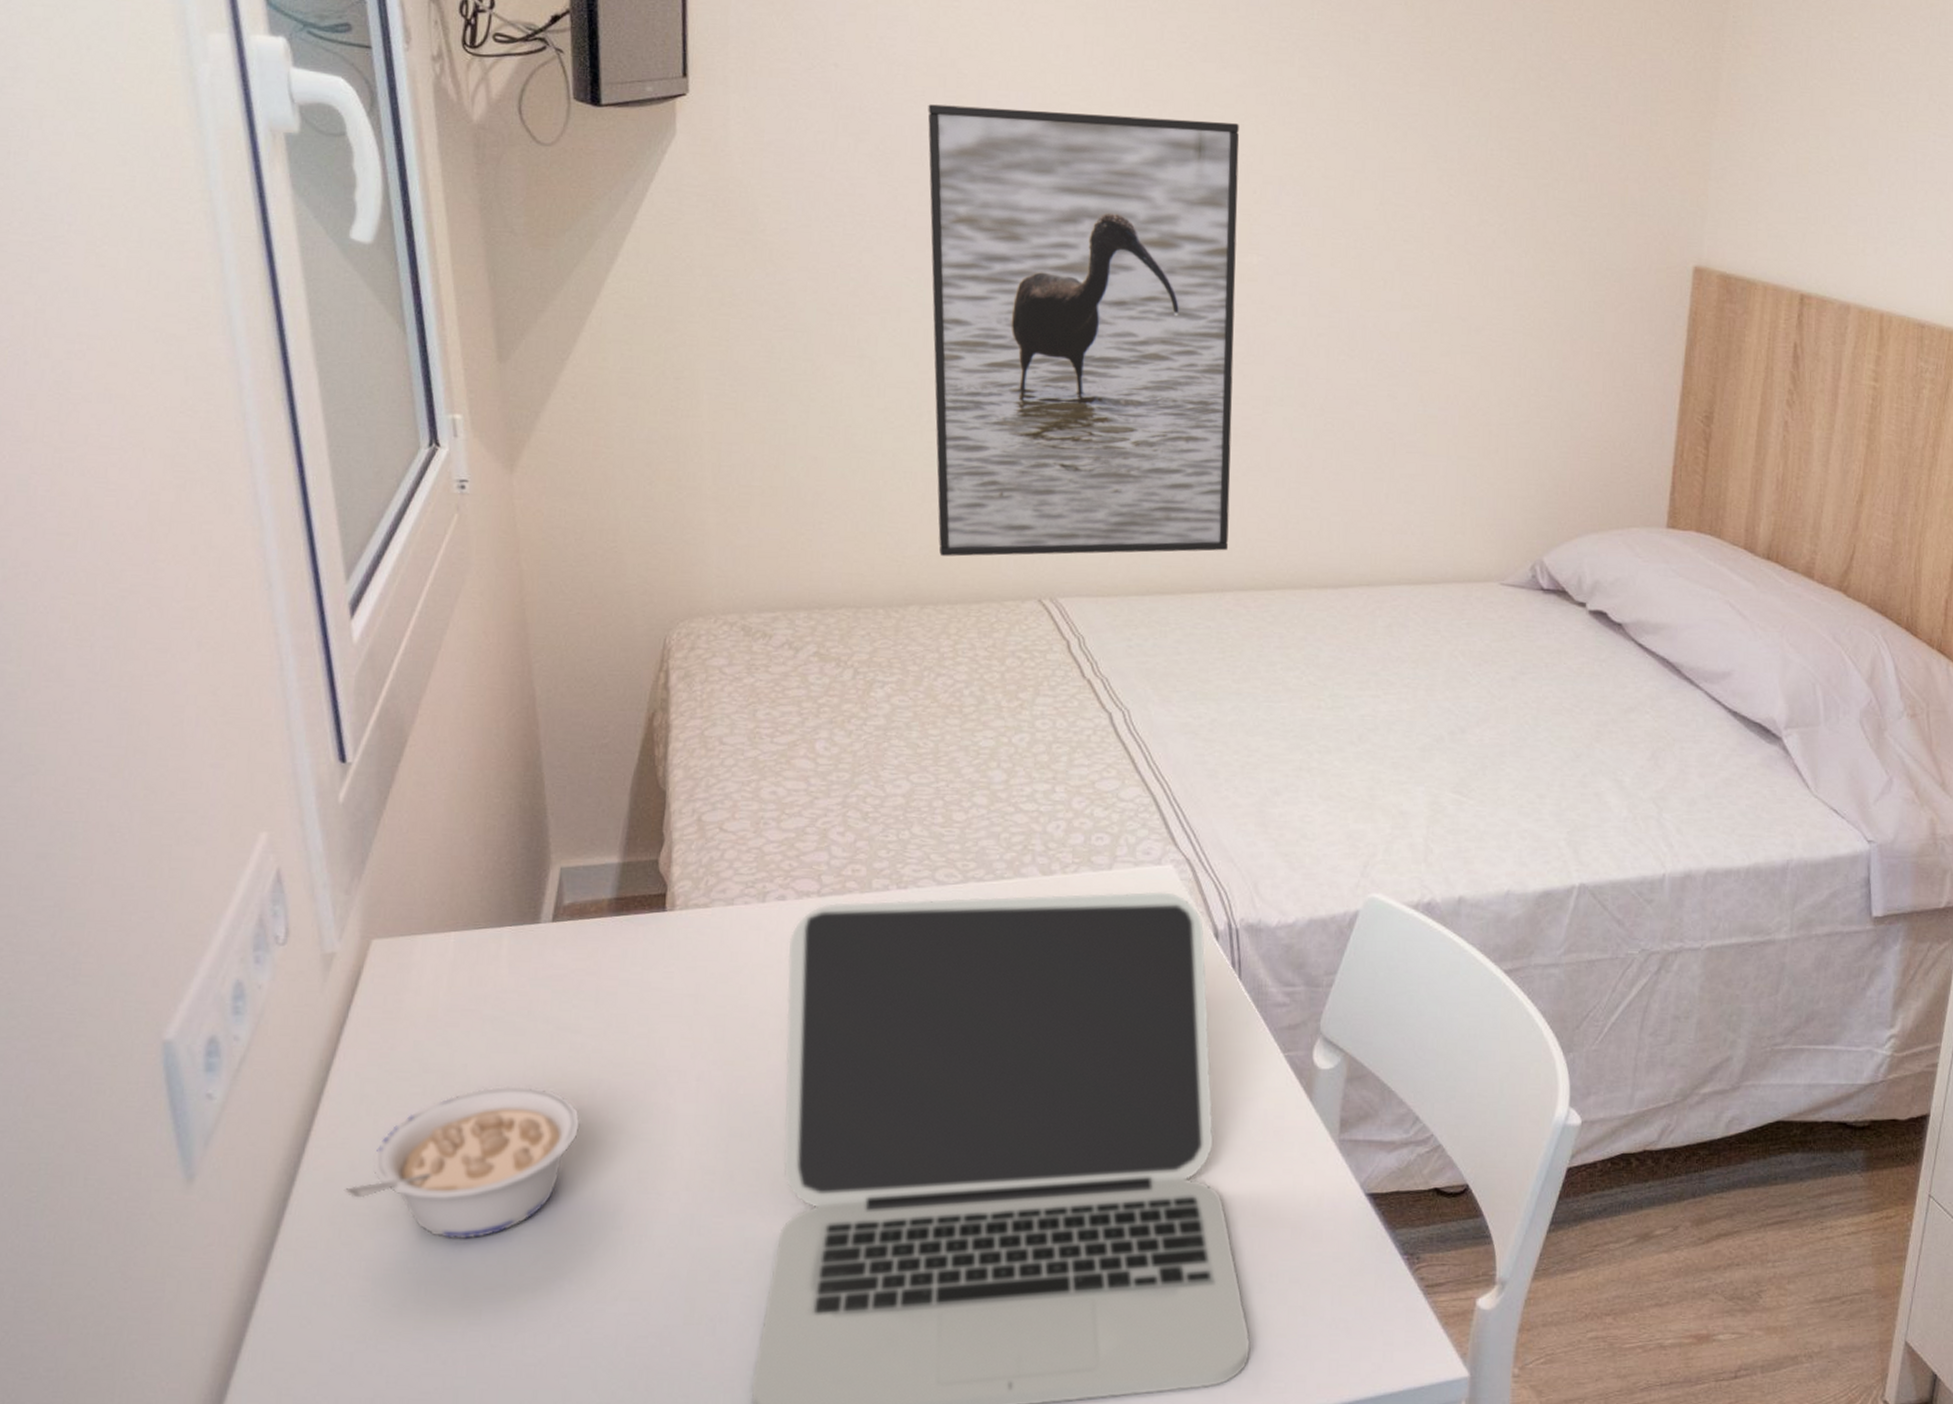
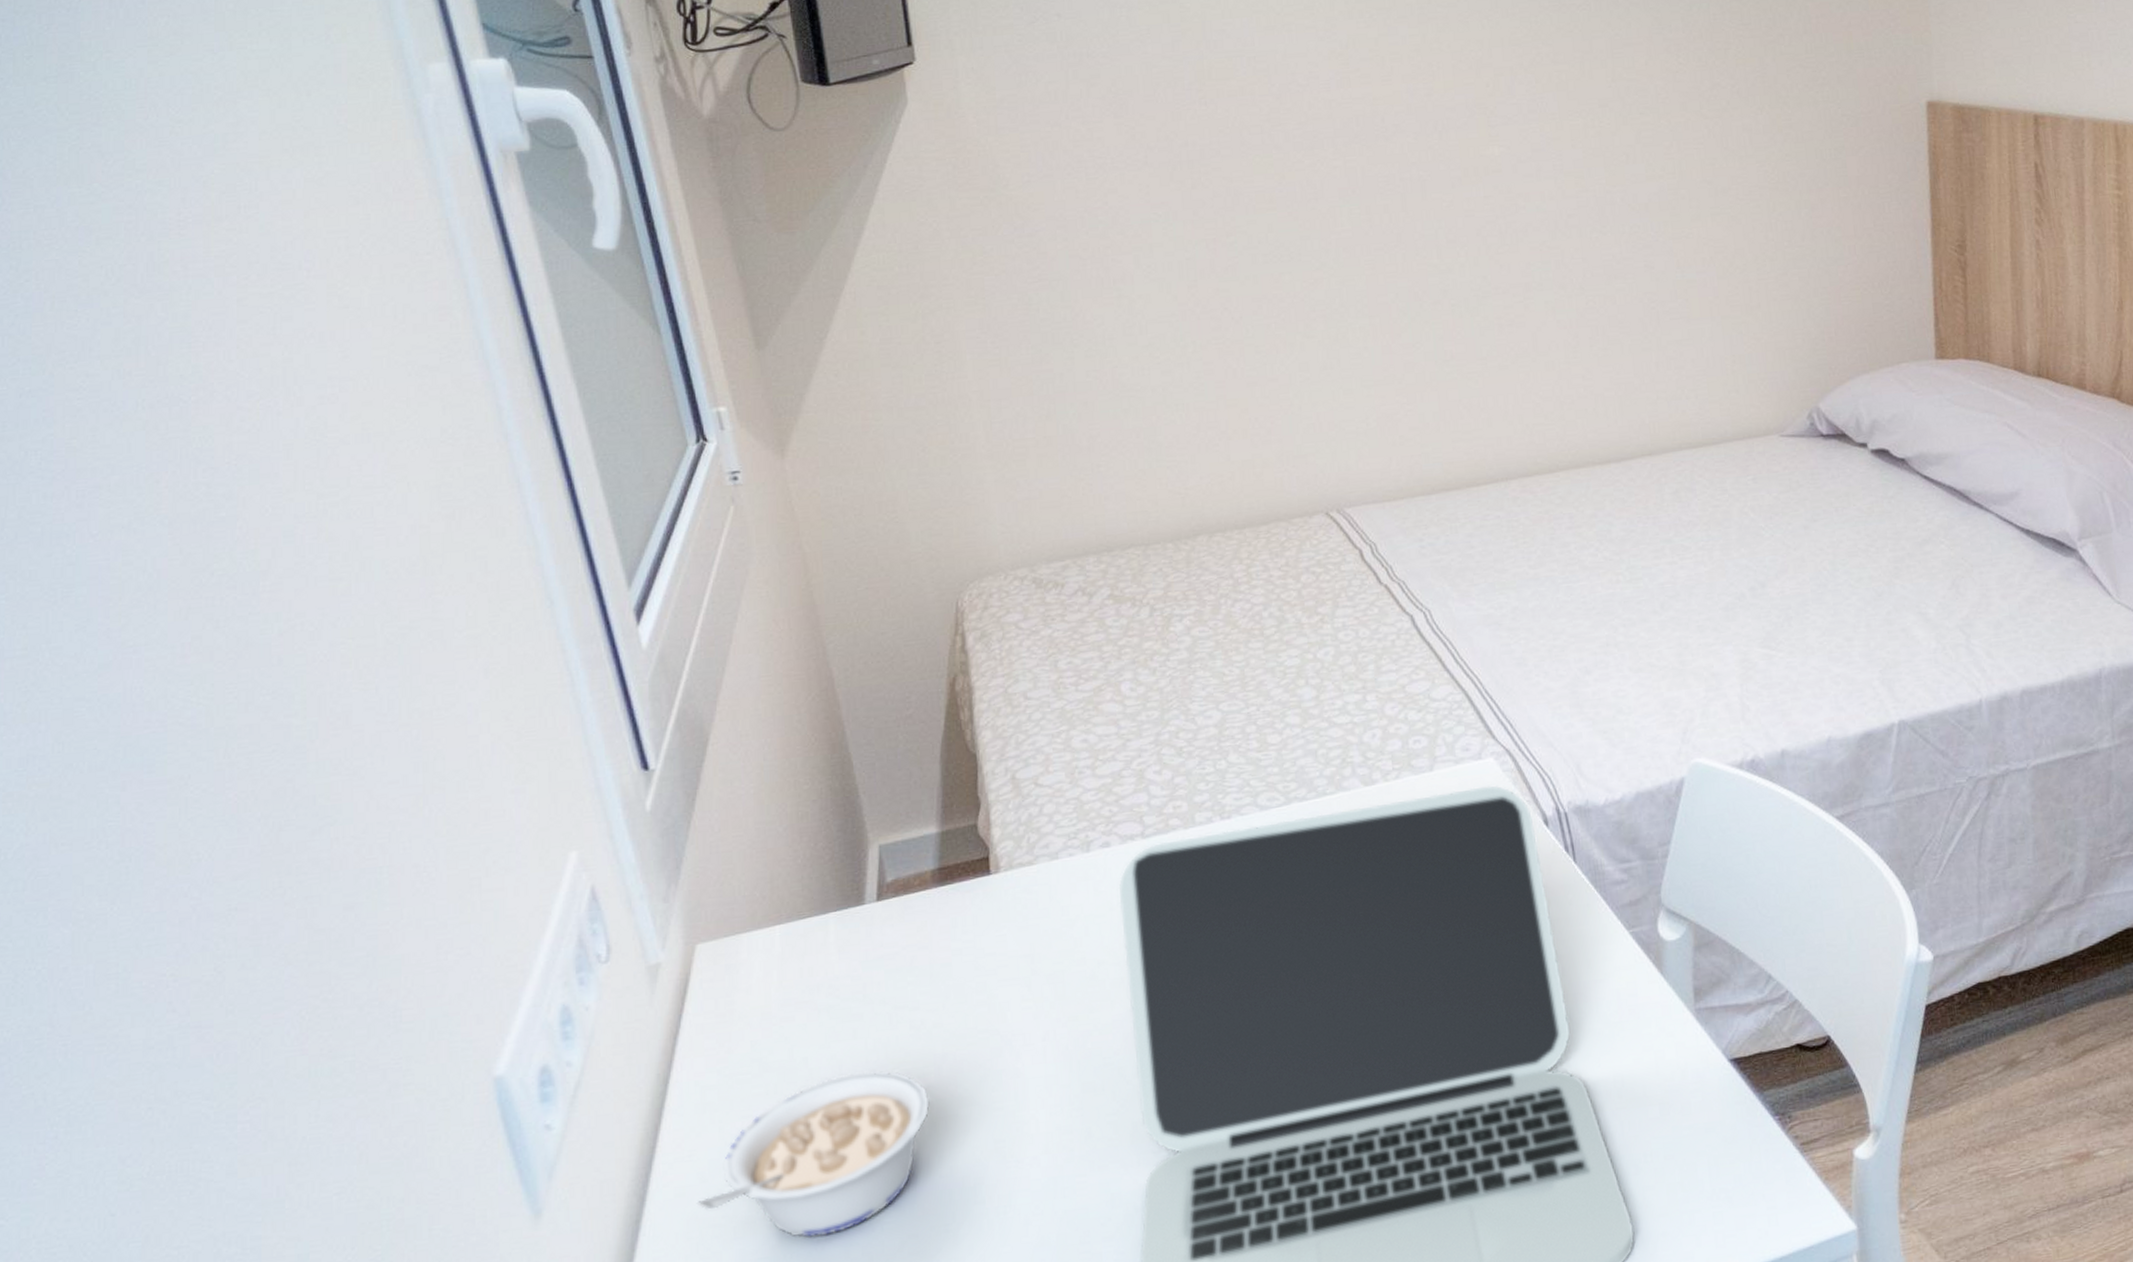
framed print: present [928,104,1240,557] -> none [1155,21,1508,483]

